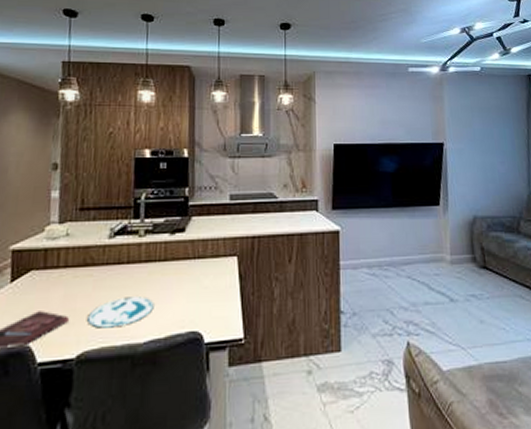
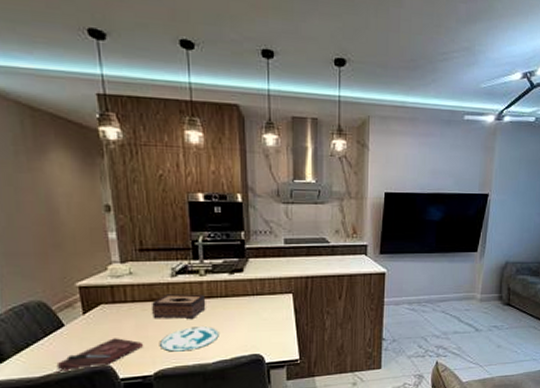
tissue box: none [84,257,143,288] -> present [152,294,206,319]

